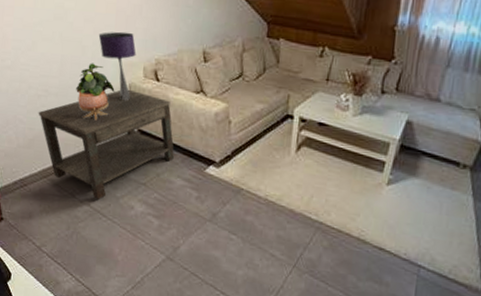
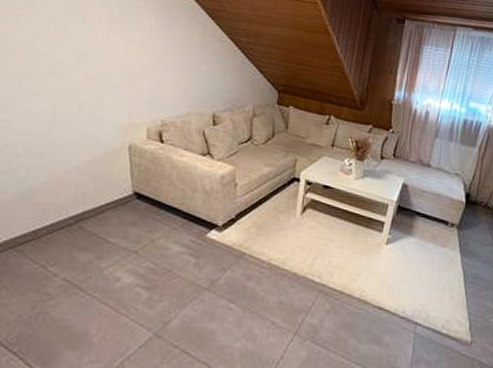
side table: present [38,89,174,200] -> none [13,150,174,272]
potted plant: present [76,63,115,120] -> none [65,122,112,183]
table lamp: present [98,31,136,101] -> none [99,91,141,163]

